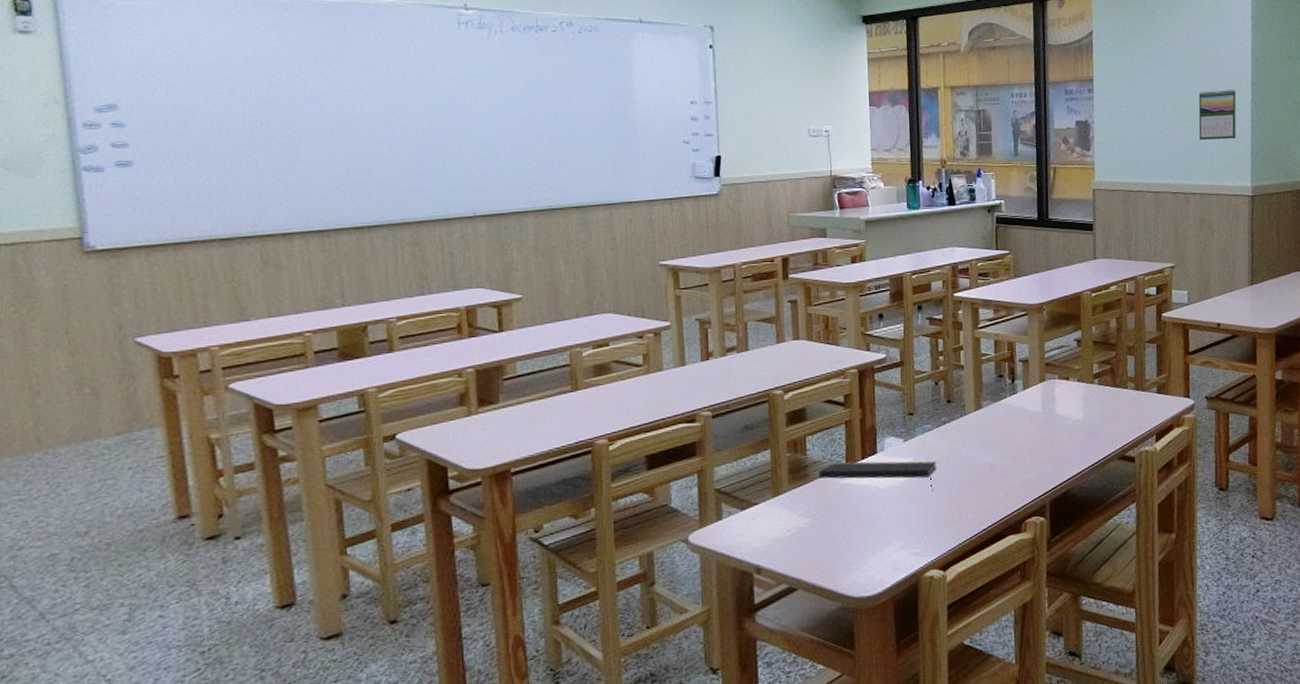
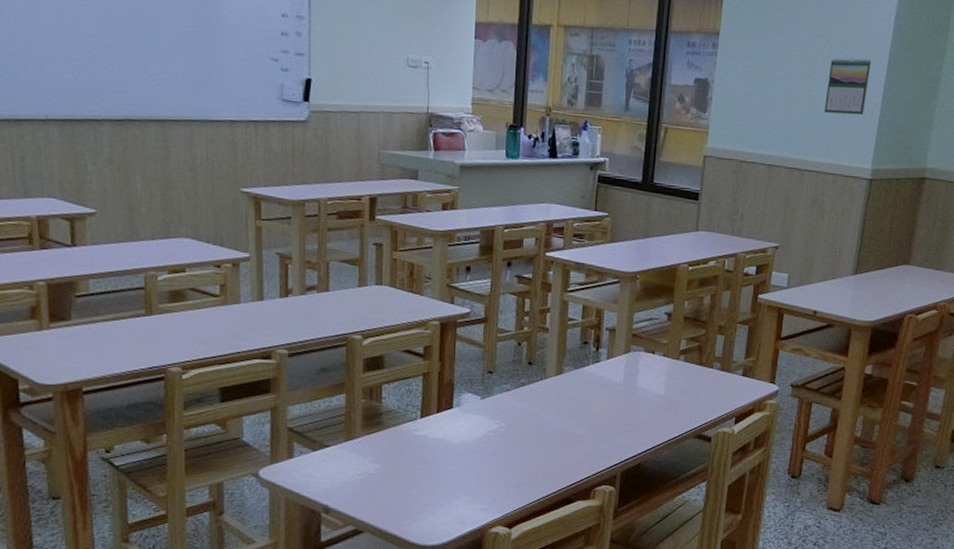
notepad: present [818,461,937,491] -> none [392,414,513,451]

